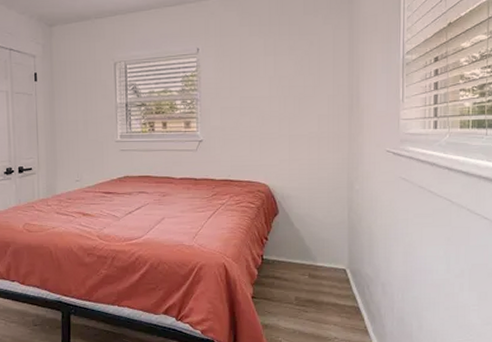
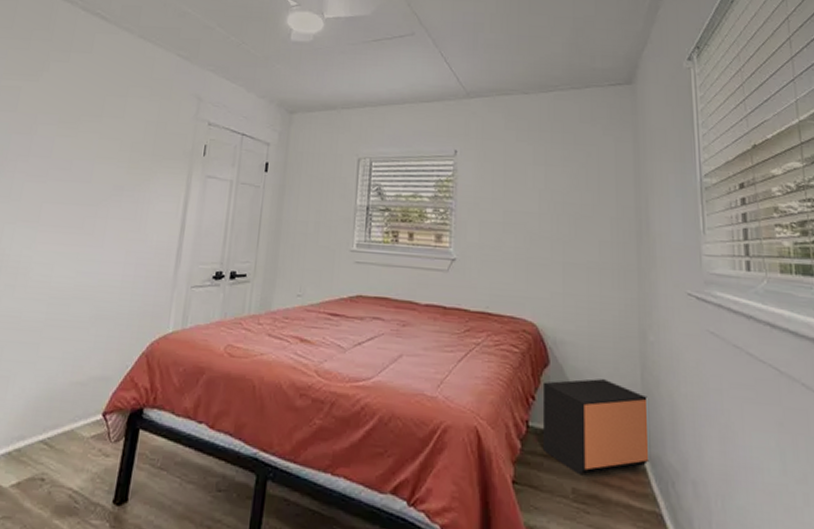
nightstand: none [273,220,352,288] -> present [542,379,650,475]

